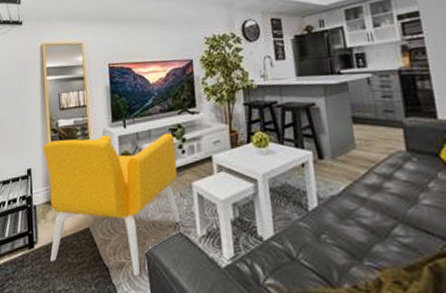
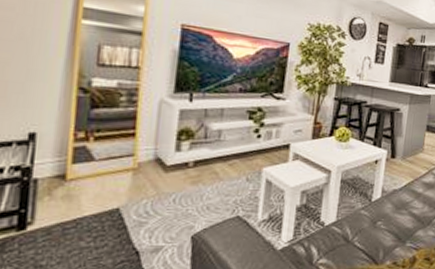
armchair: present [42,133,180,277] -> none [52,102,252,260]

